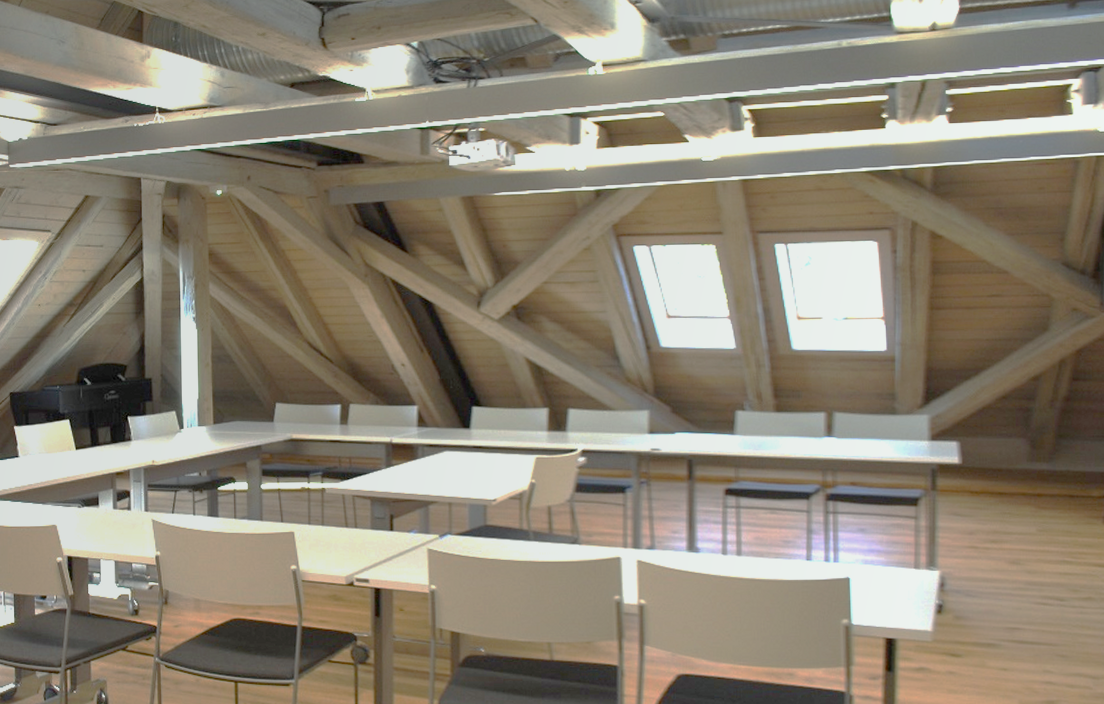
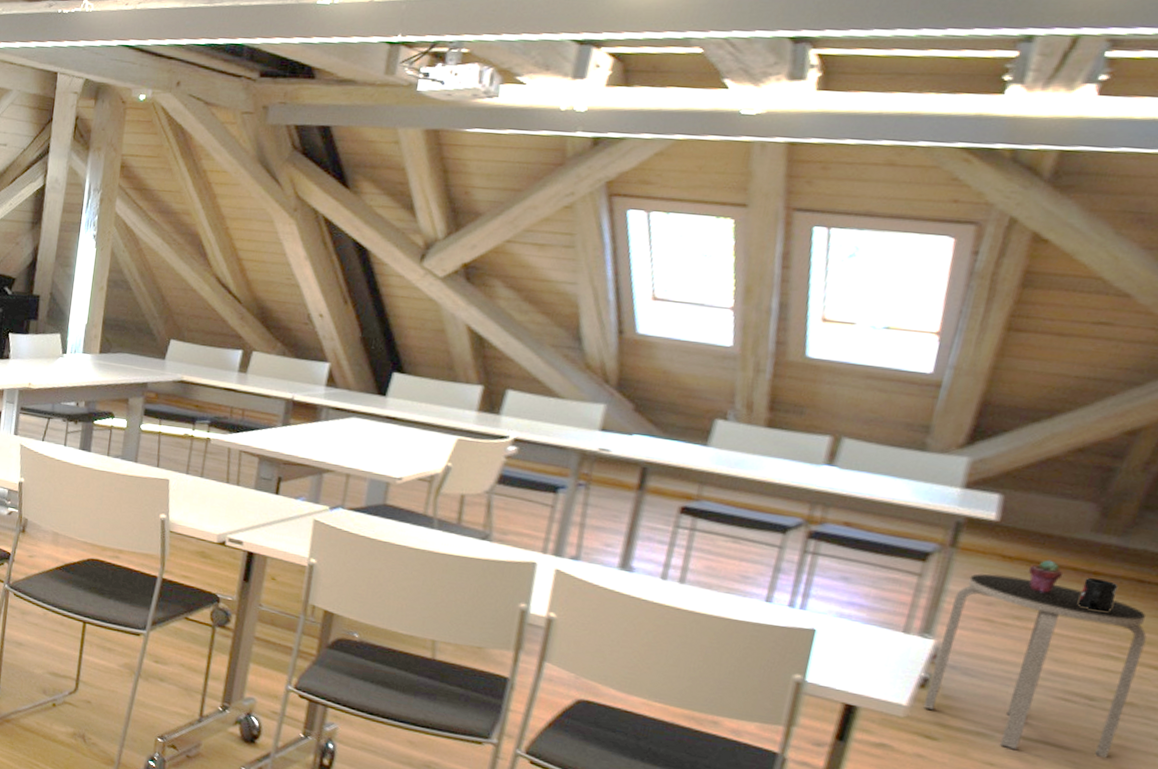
side table: none [943,508,1087,654] -> present [922,574,1147,758]
potted succulent: none [991,490,1016,517] -> present [1028,559,1062,593]
mug: none [1033,500,1057,526] -> present [1078,578,1119,613]

